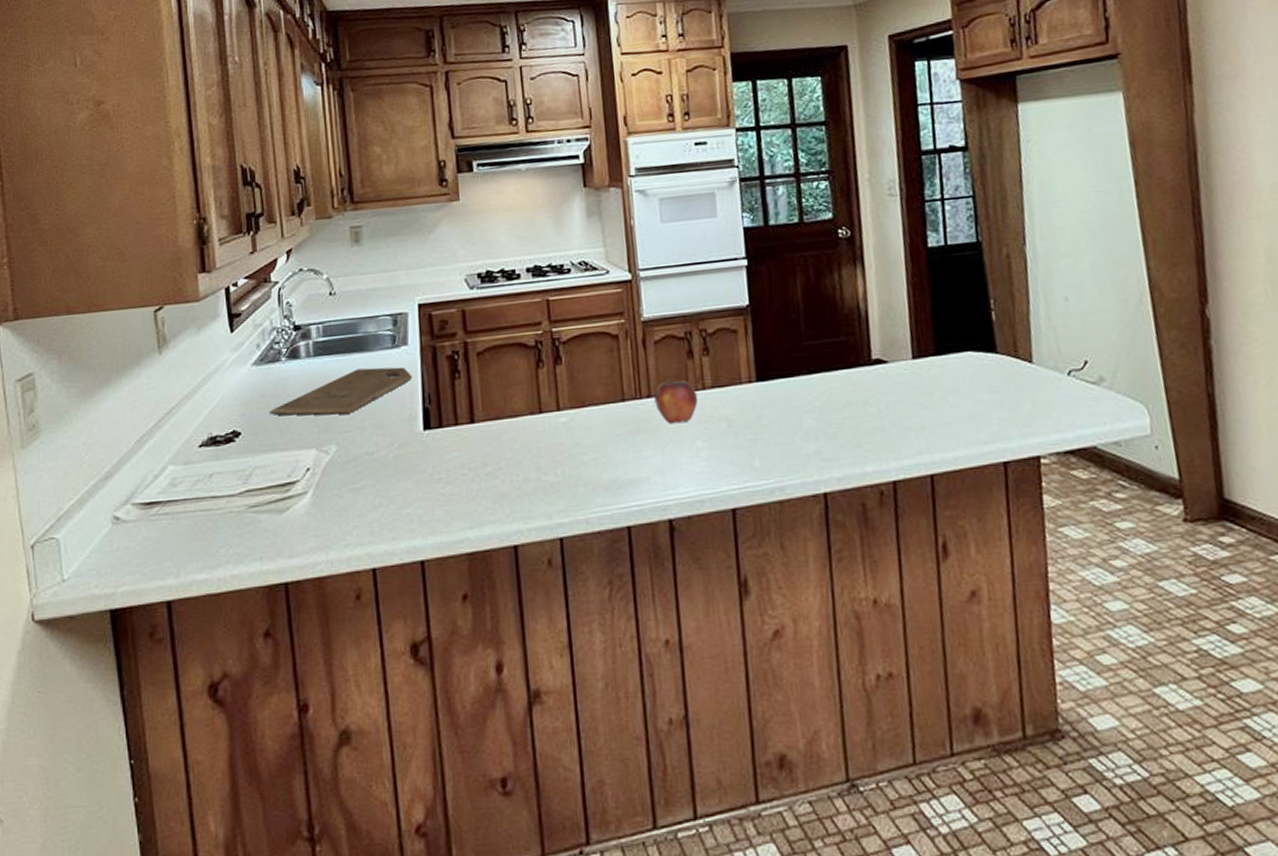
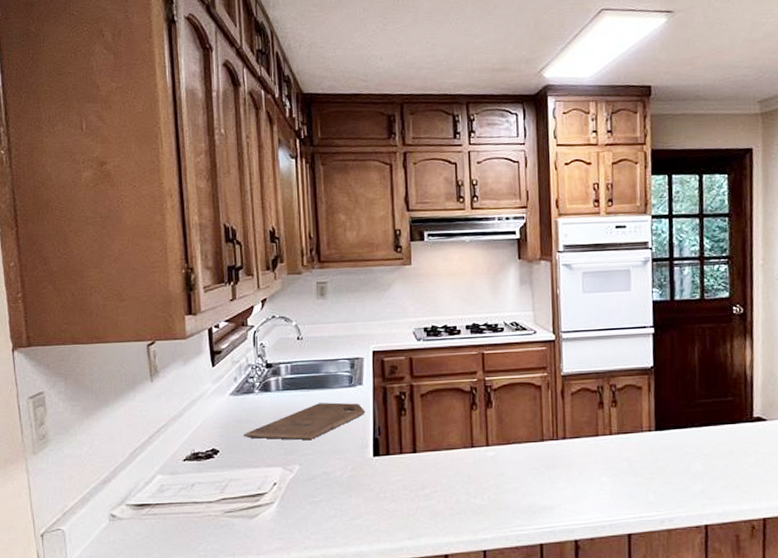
fruit: present [654,379,699,424] -> none [568,425,606,462]

